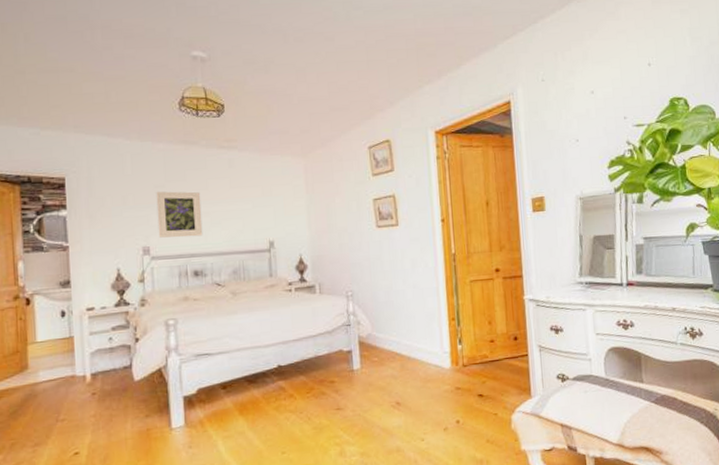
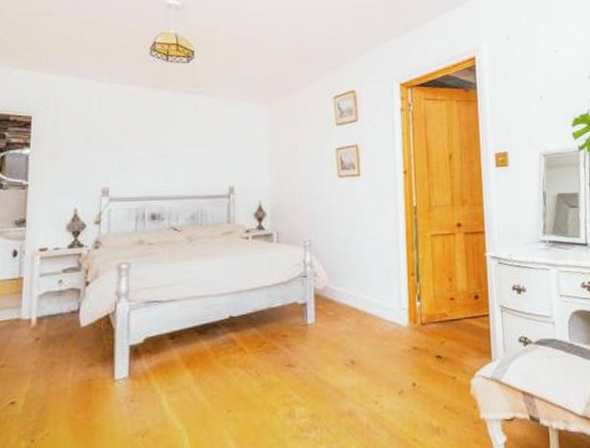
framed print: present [156,191,203,238] -> none [119,133,164,180]

